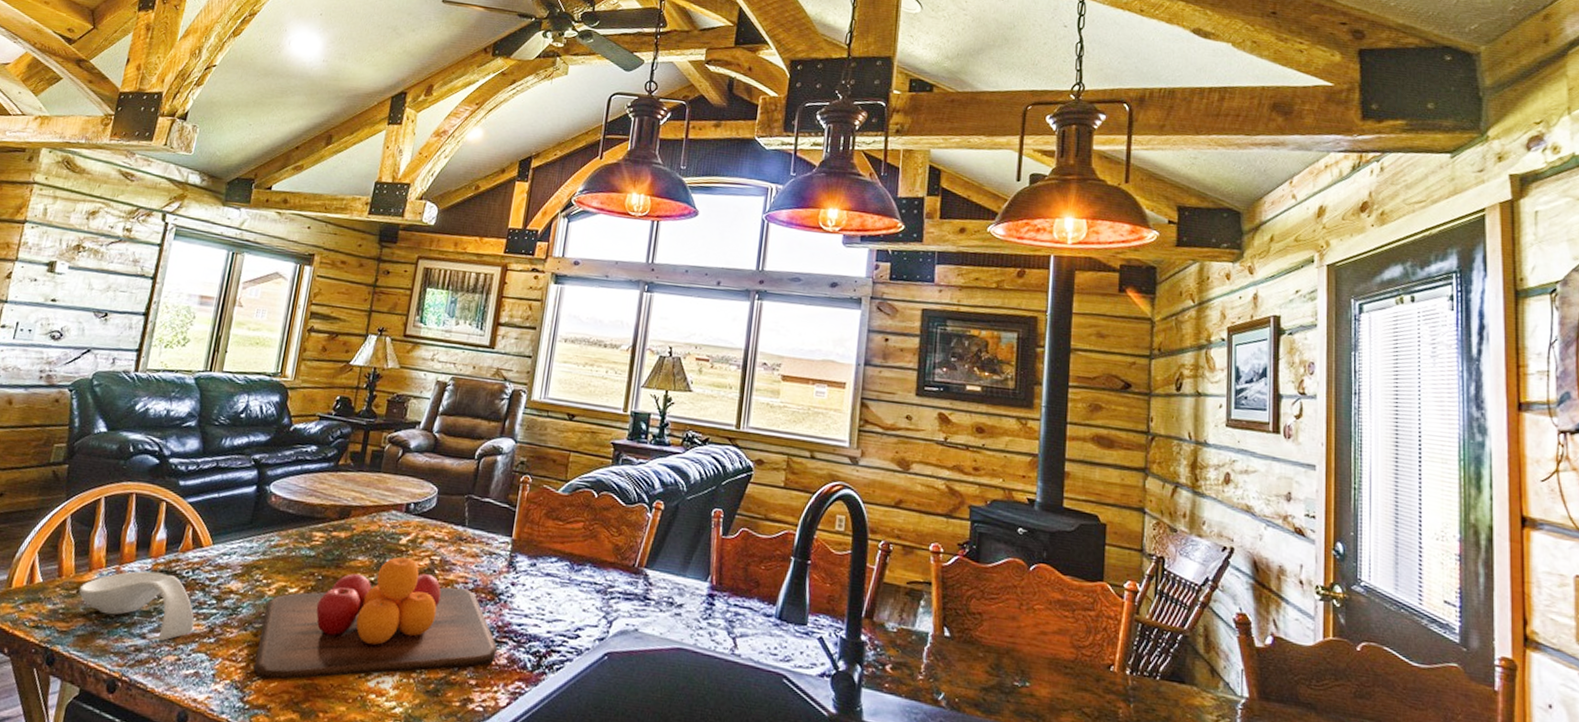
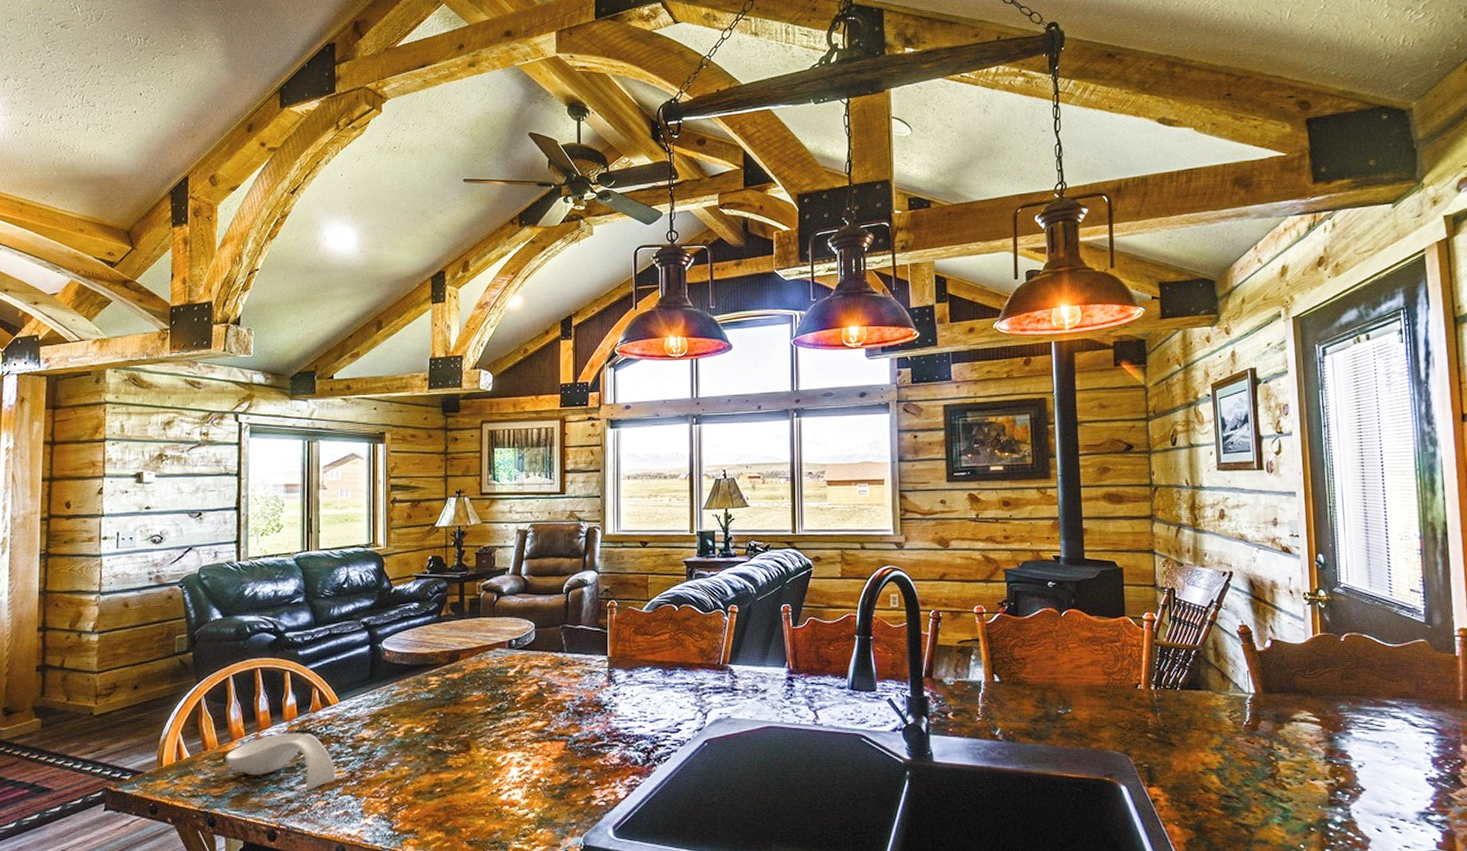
chopping board: present [253,557,498,680] -> none [396,687,609,808]

